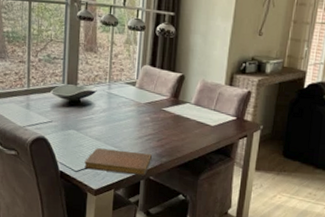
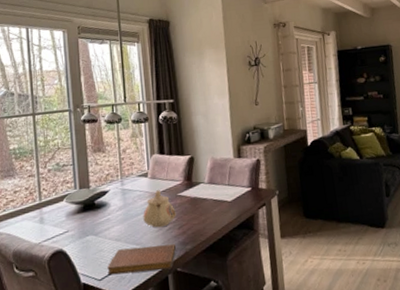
teapot: none [125,100,158,137] -> present [143,190,176,228]

